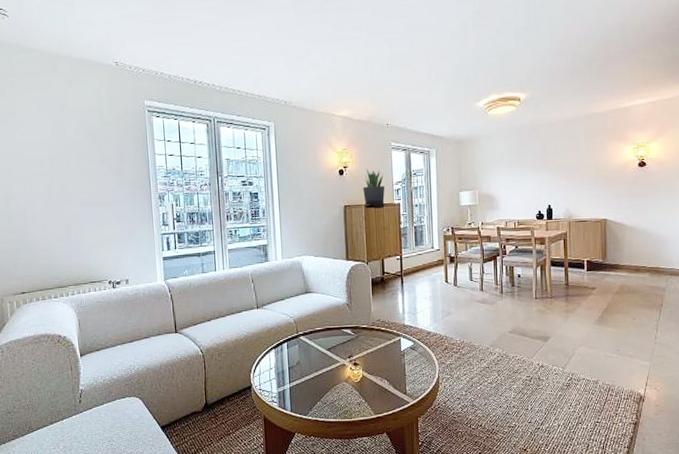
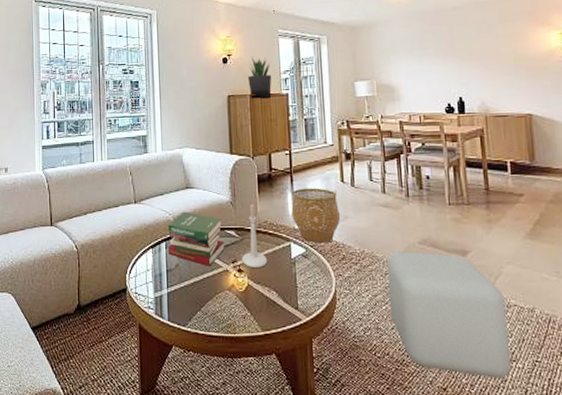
books: none [289,314,342,362] -> present [168,211,225,266]
candlestick: none [356,305,381,362] -> present [241,204,268,269]
basket: none [402,288,445,336] -> present [291,188,341,243]
cube: none [482,340,577,438] -> present [386,252,511,379]

